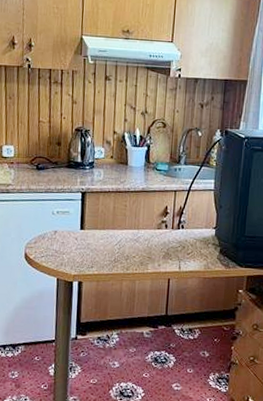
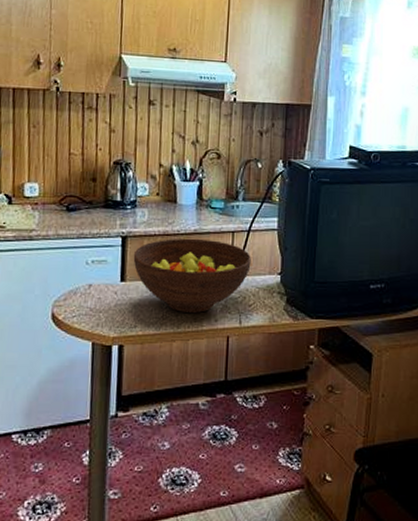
fruit bowl: none [91,195,190,258] -> present [133,238,251,313]

